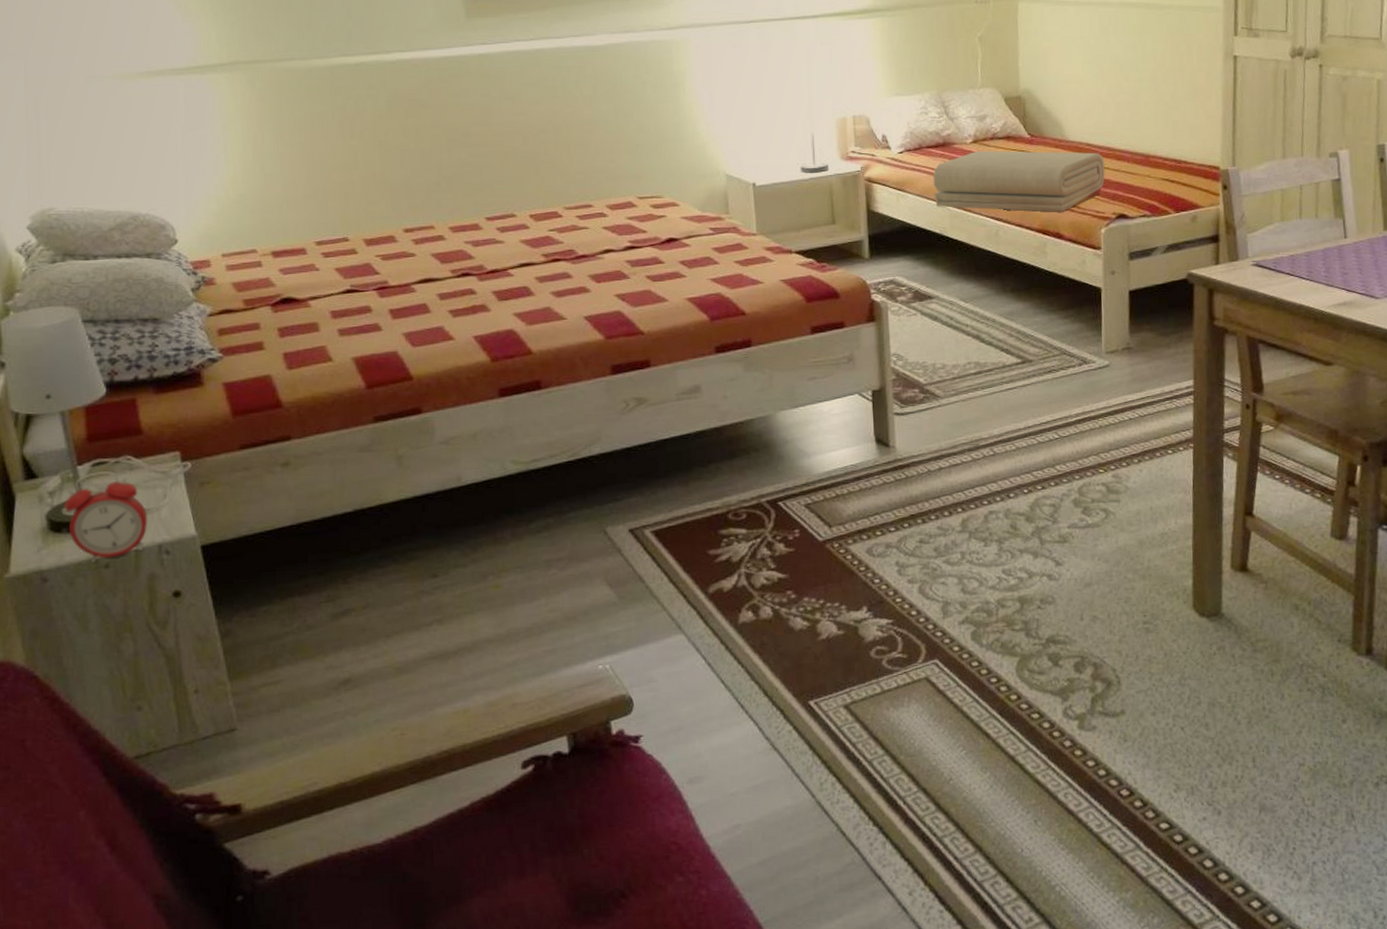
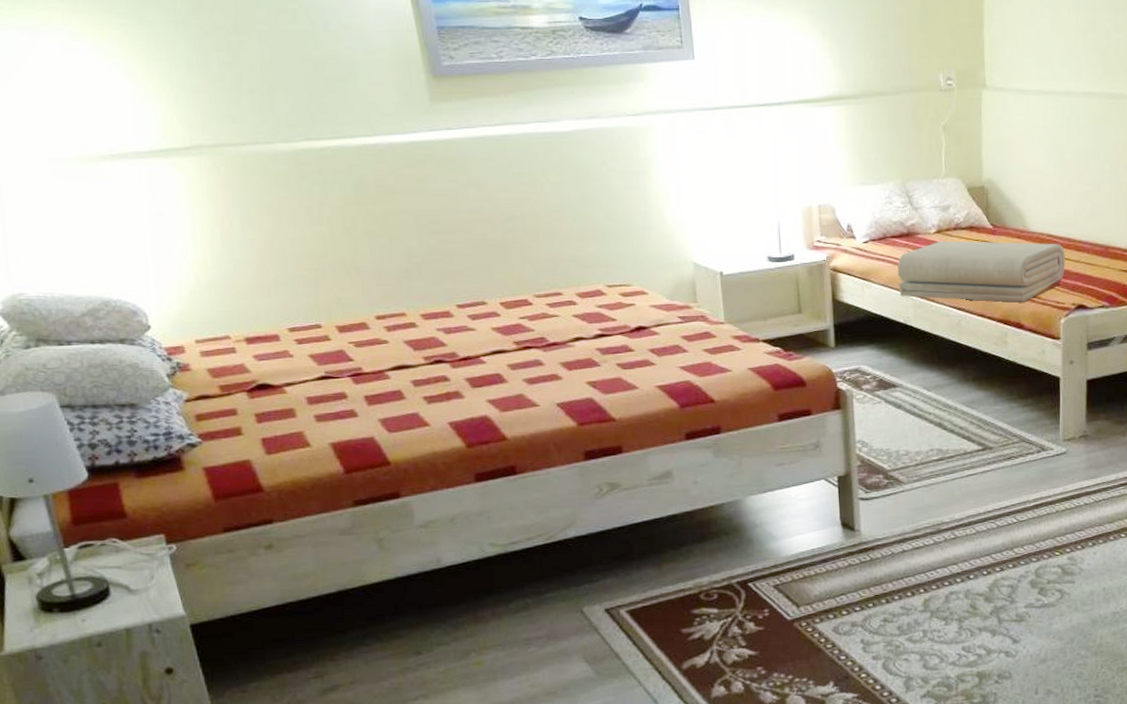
alarm clock: present [64,471,148,563] -> none [53,553,137,641]

